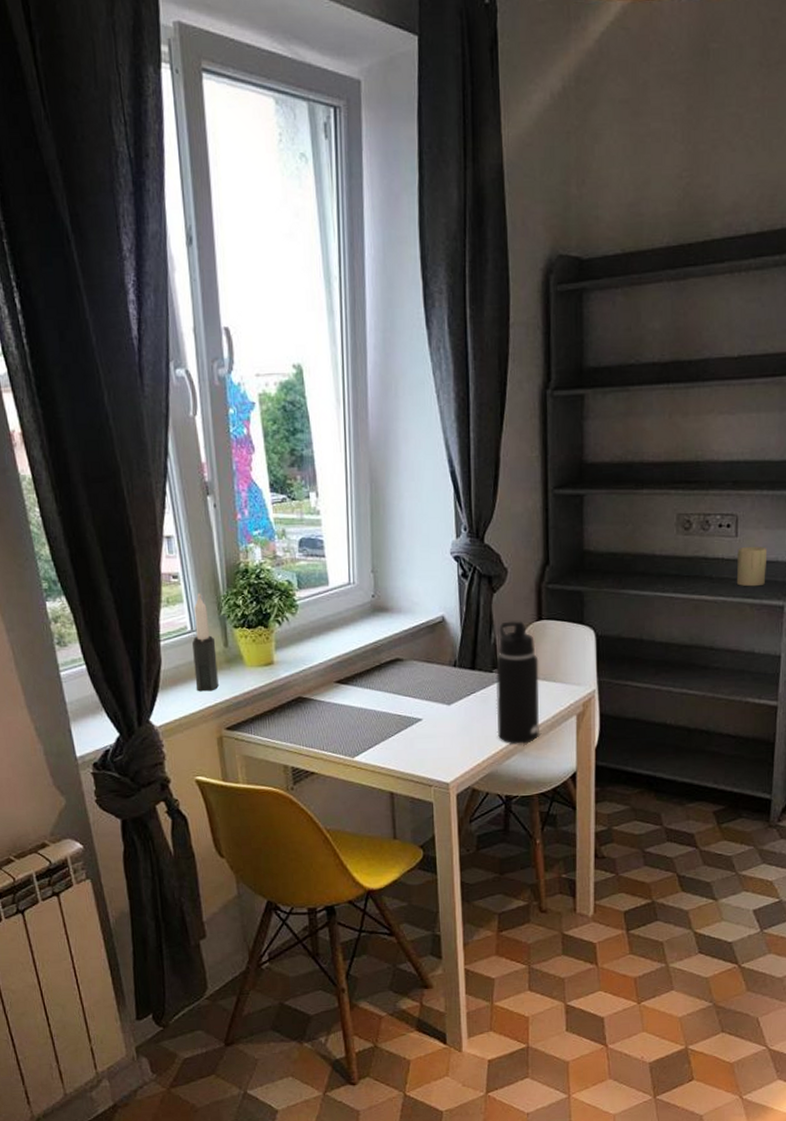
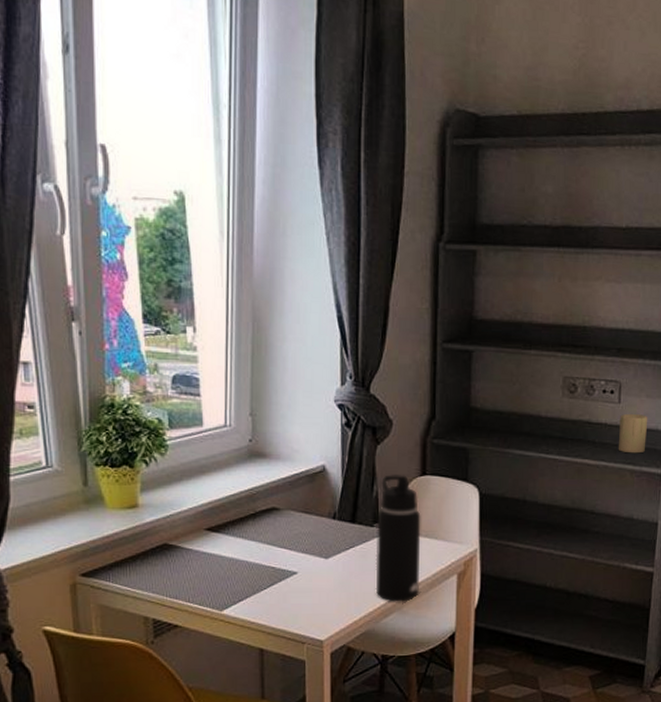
candle: present [192,593,219,691] -> none [47,426,75,534]

